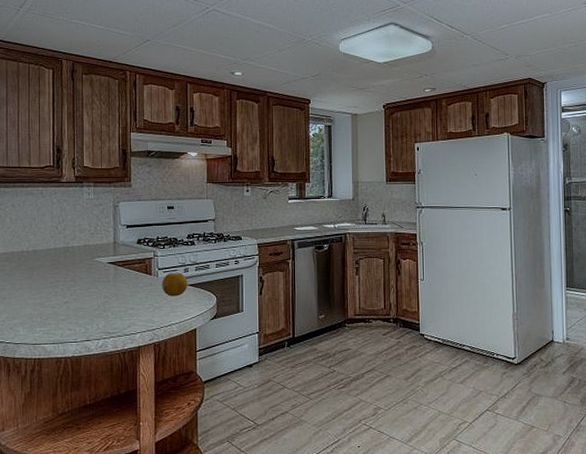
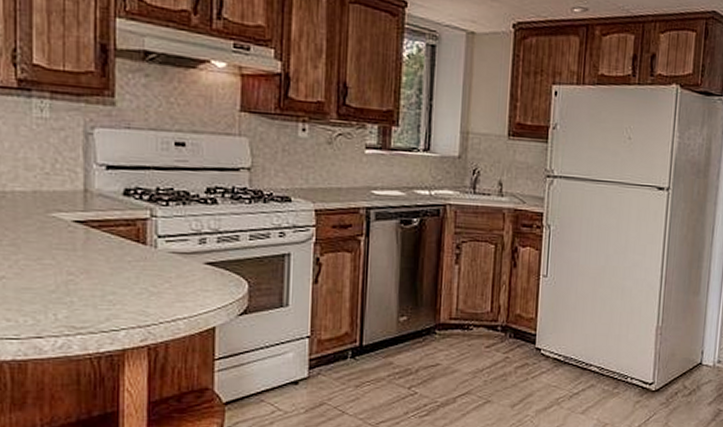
fruit: present [162,273,188,297] -> none [163,244,205,279]

